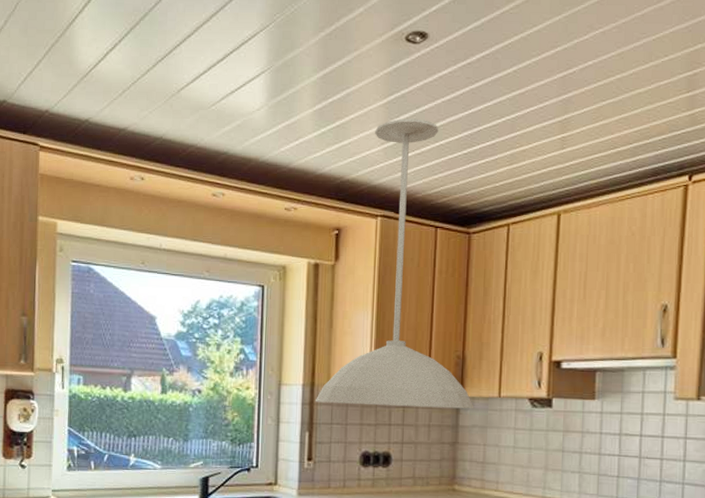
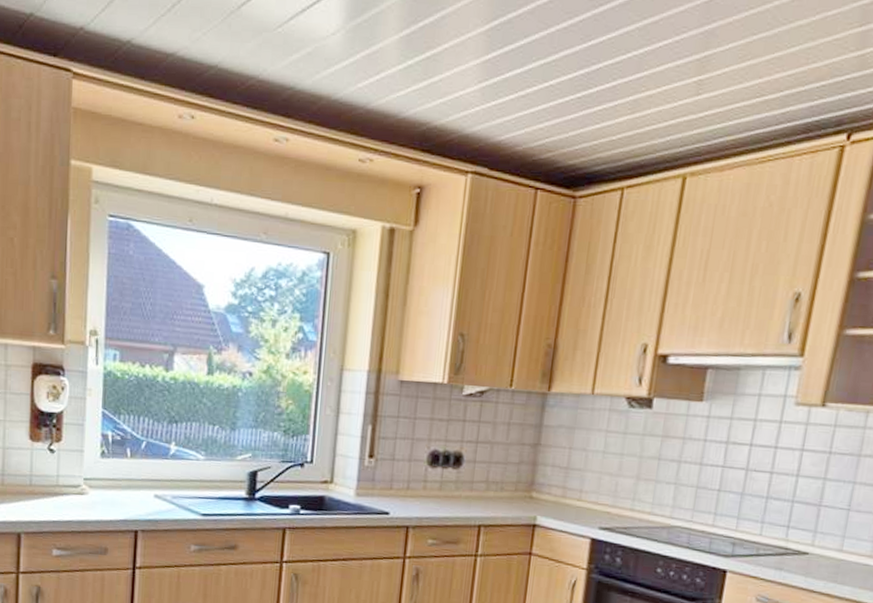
pendant light: present [315,118,474,409] -> none [380,50,563,407]

